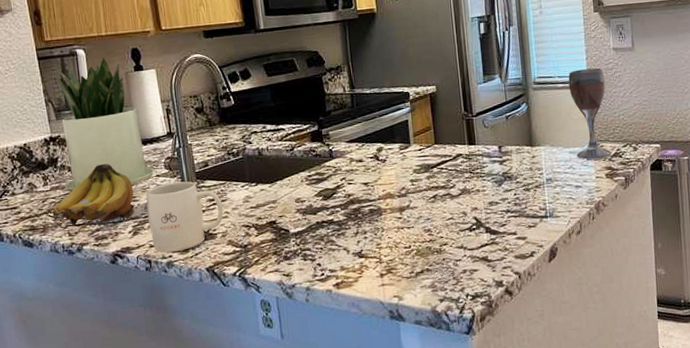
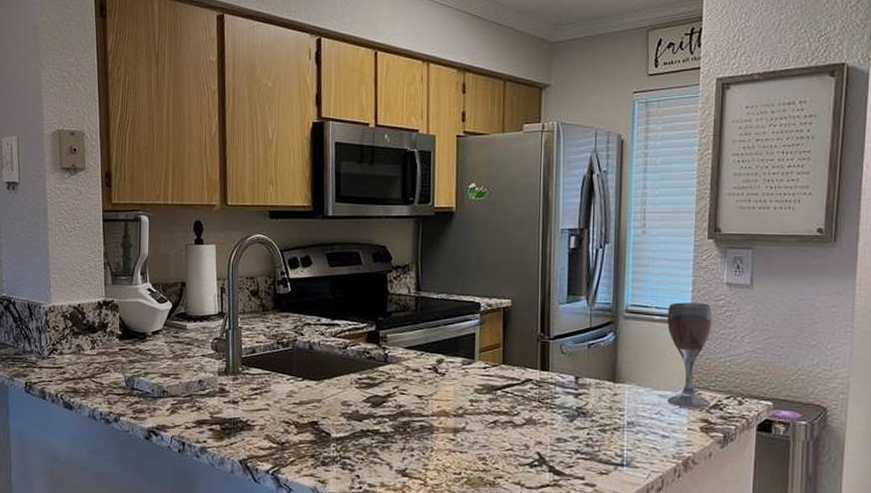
planter: present [50,57,155,192] -> none [110,226,201,362]
fruit: present [52,164,137,226] -> none [95,336,178,396]
mug: present [146,181,224,253] -> none [187,364,265,438]

